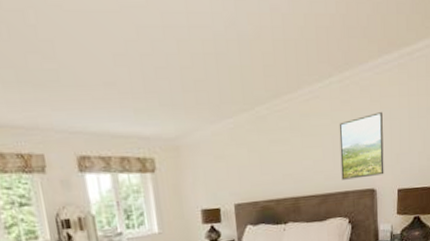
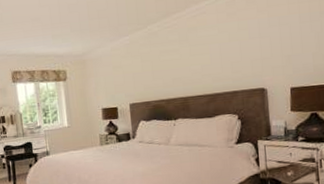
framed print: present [339,112,384,180] -> none [226,20,275,81]

